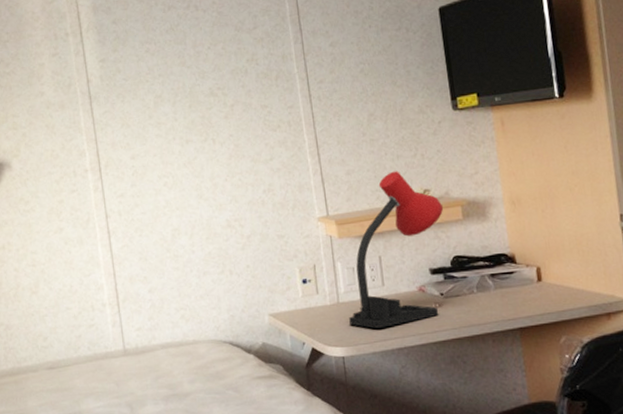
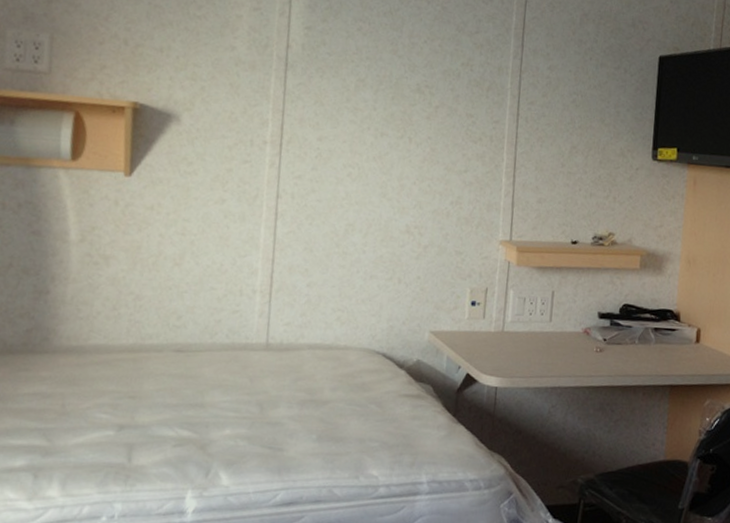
desk lamp: present [349,171,444,329] -> none [510,208,624,364]

